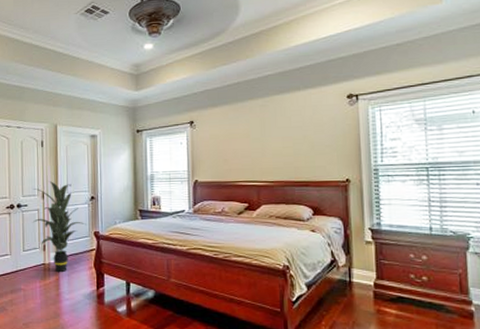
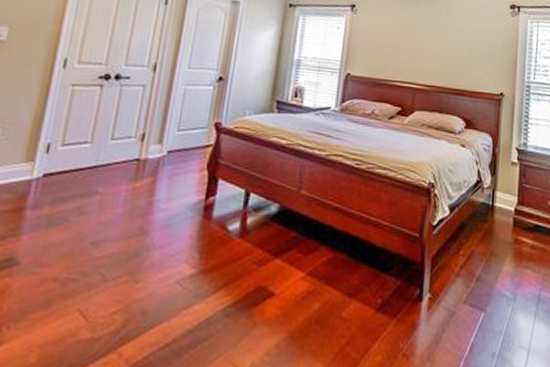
indoor plant: present [33,181,86,273] -> none [134,50,206,174]

